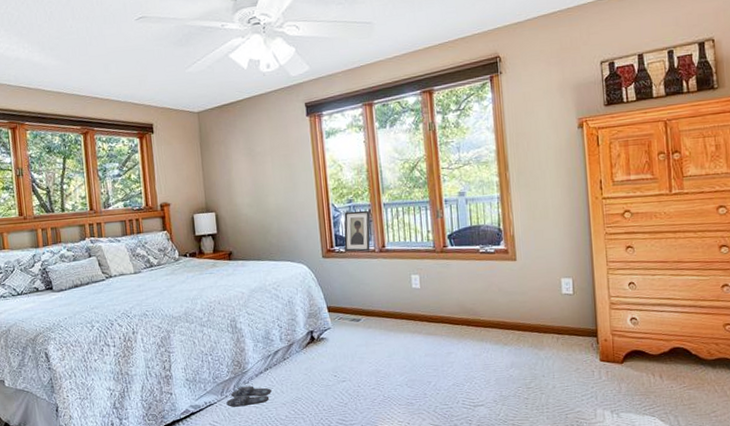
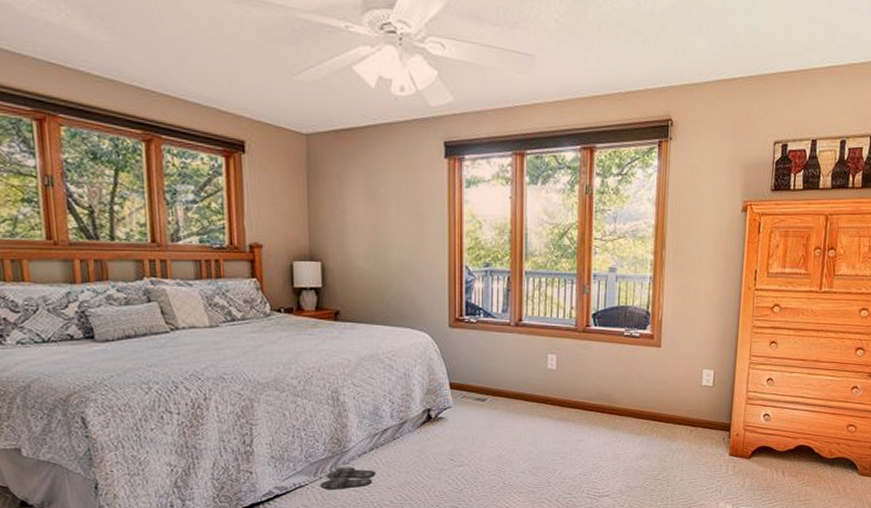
picture frame: present [344,210,371,252] -> none [476,277,508,324]

